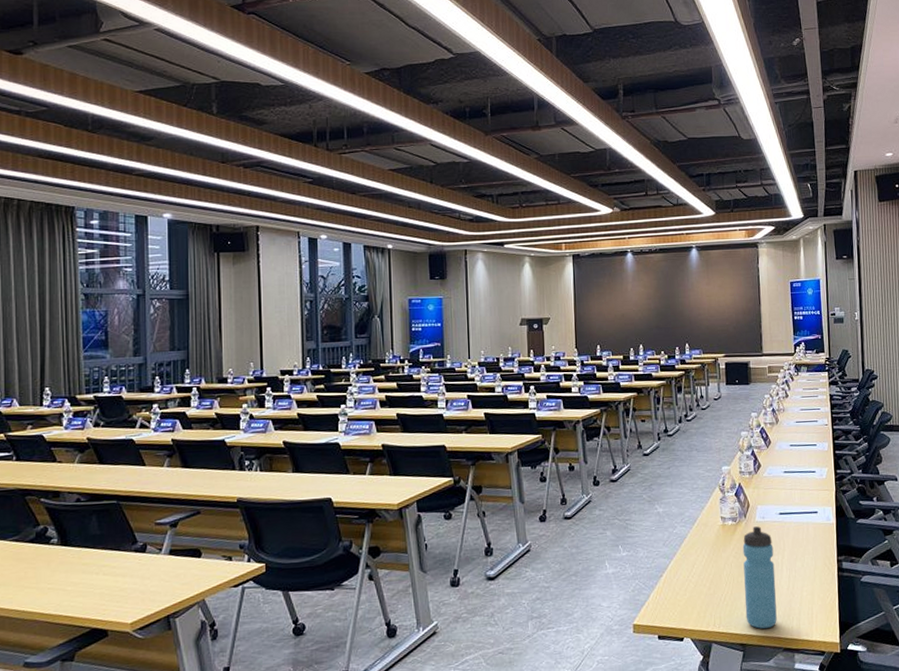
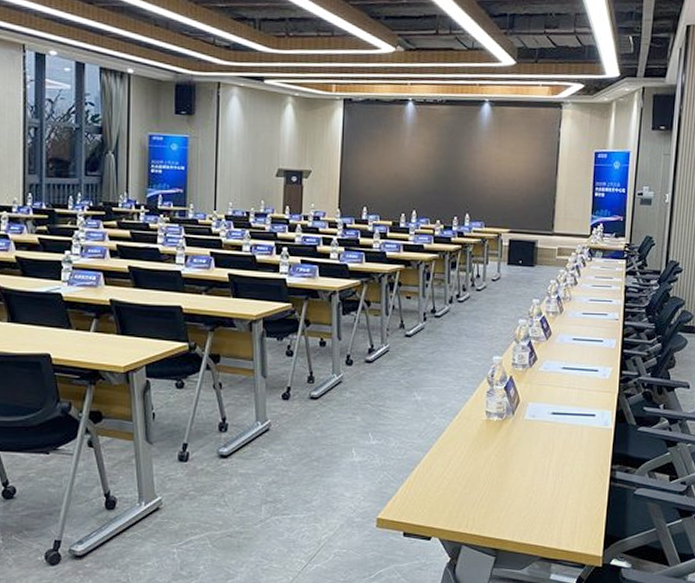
water bottle: present [742,526,777,629] -> none [502,425,541,536]

